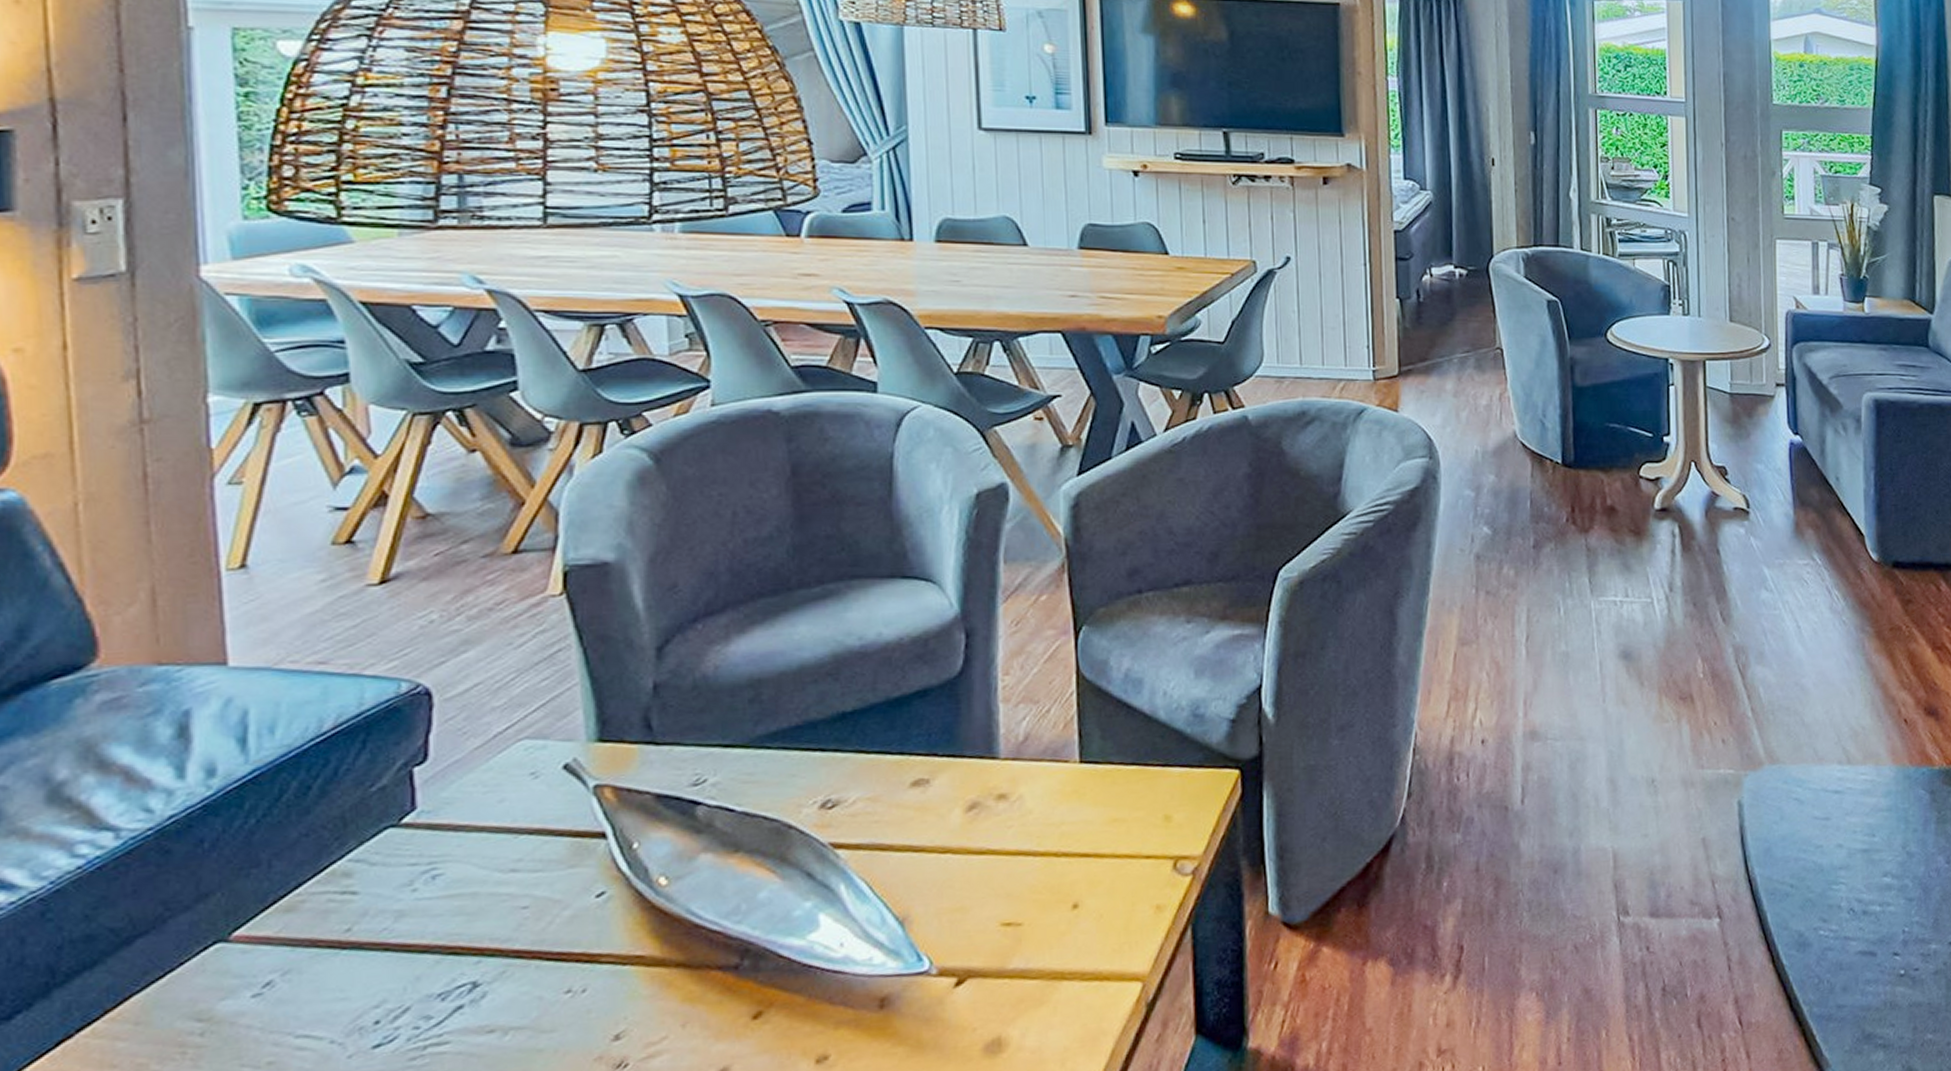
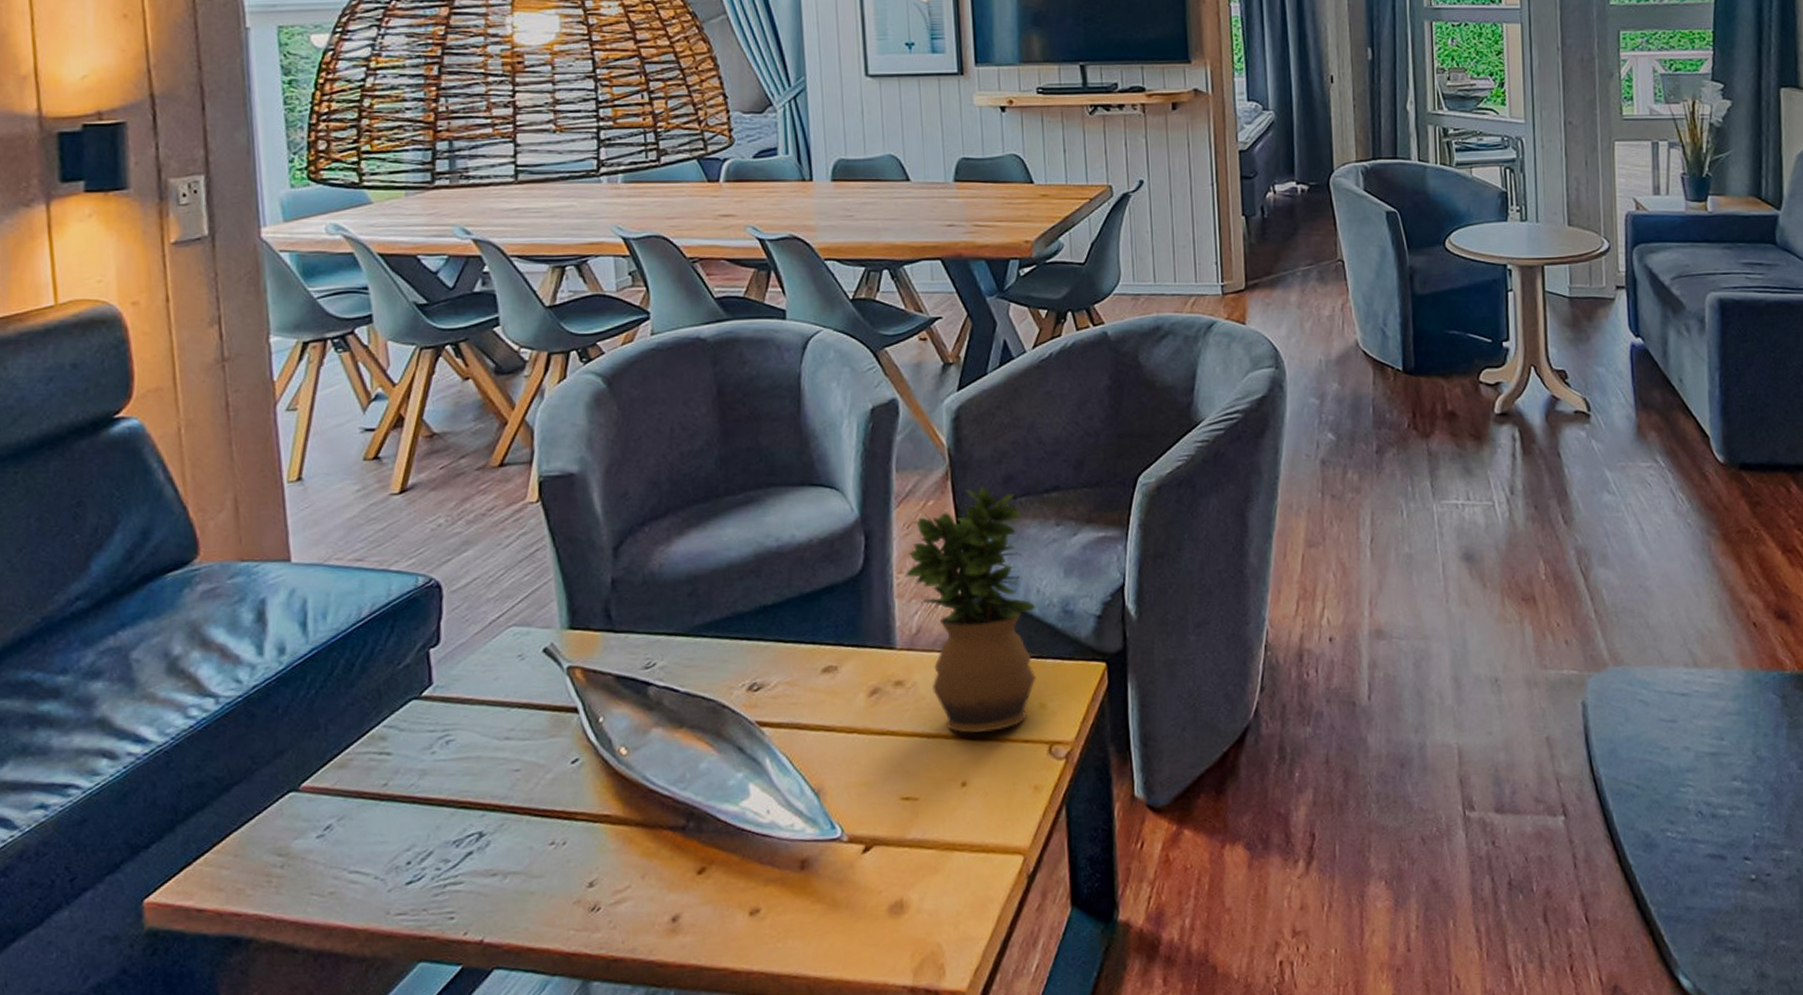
potted plant: none [1011,580,1162,850] -> present [904,486,1036,733]

